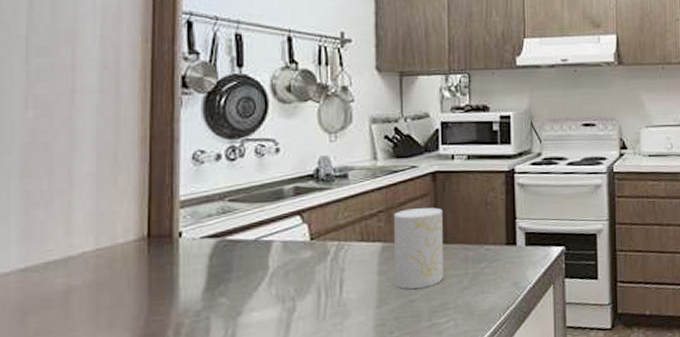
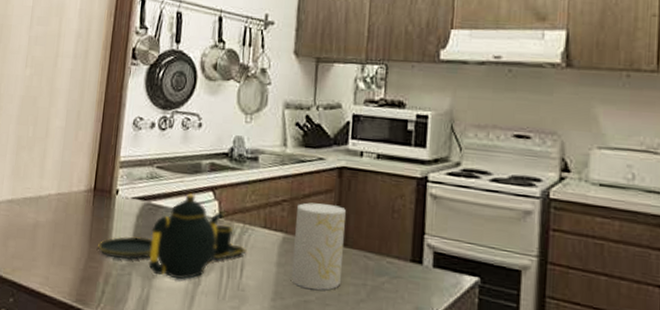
teapot: none [161,221,344,311] -> present [98,193,247,280]

